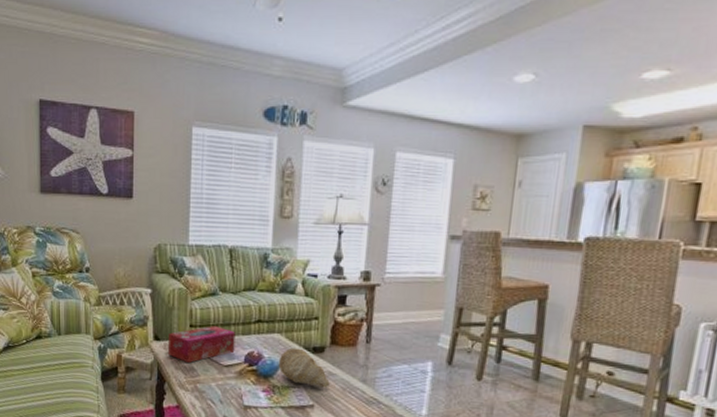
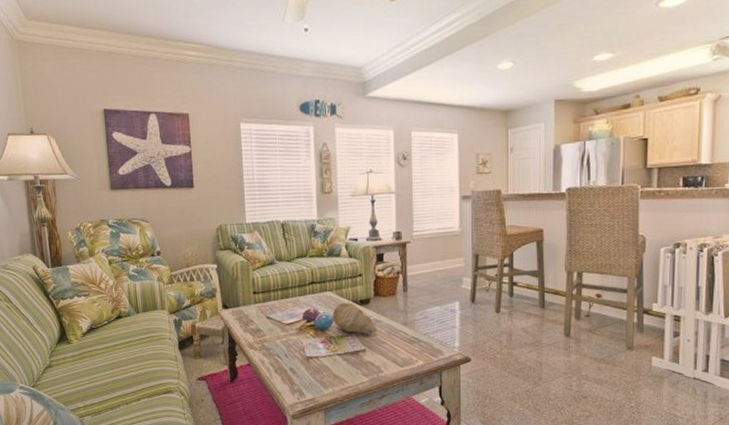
tissue box: present [168,326,236,363] -> none [236,291,294,325]

